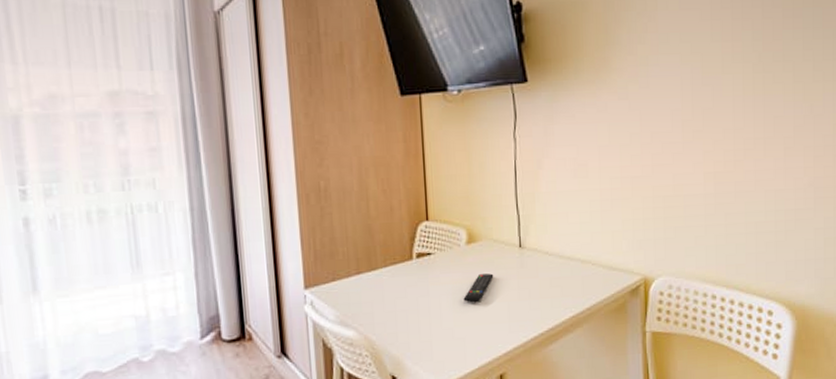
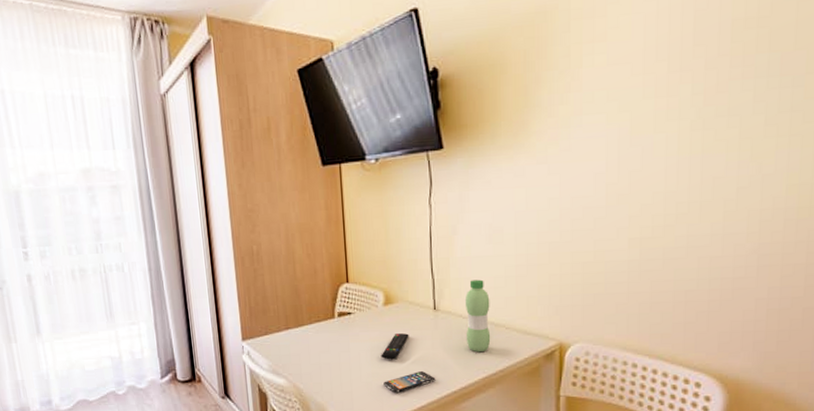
smartphone: none [466,314,522,339] -> present [383,371,436,393]
water bottle: none [550,215,578,291] -> present [464,279,491,353]

